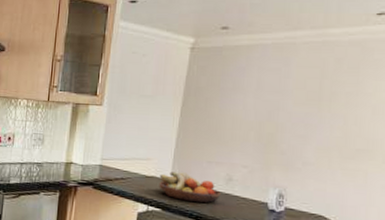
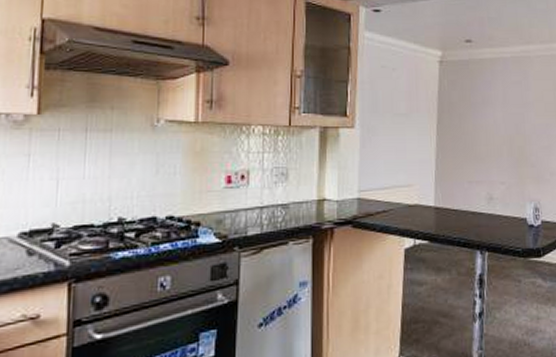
fruit bowl: present [159,172,221,203] -> none [423,196,484,228]

